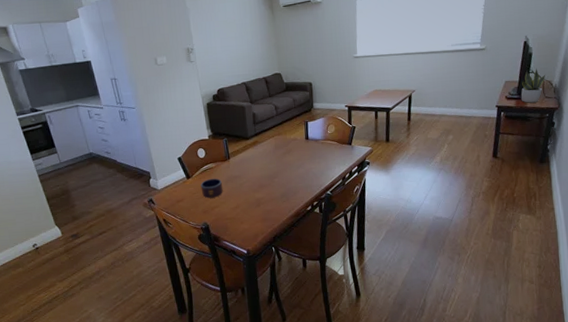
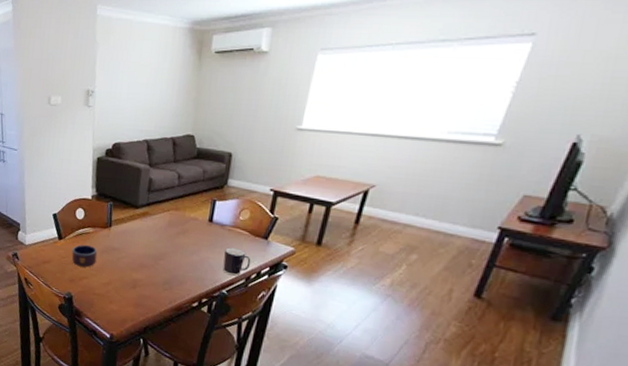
mug: none [322,156,343,179] -> present [222,247,251,276]
potted plant: present [521,68,546,103] -> none [543,185,599,234]

